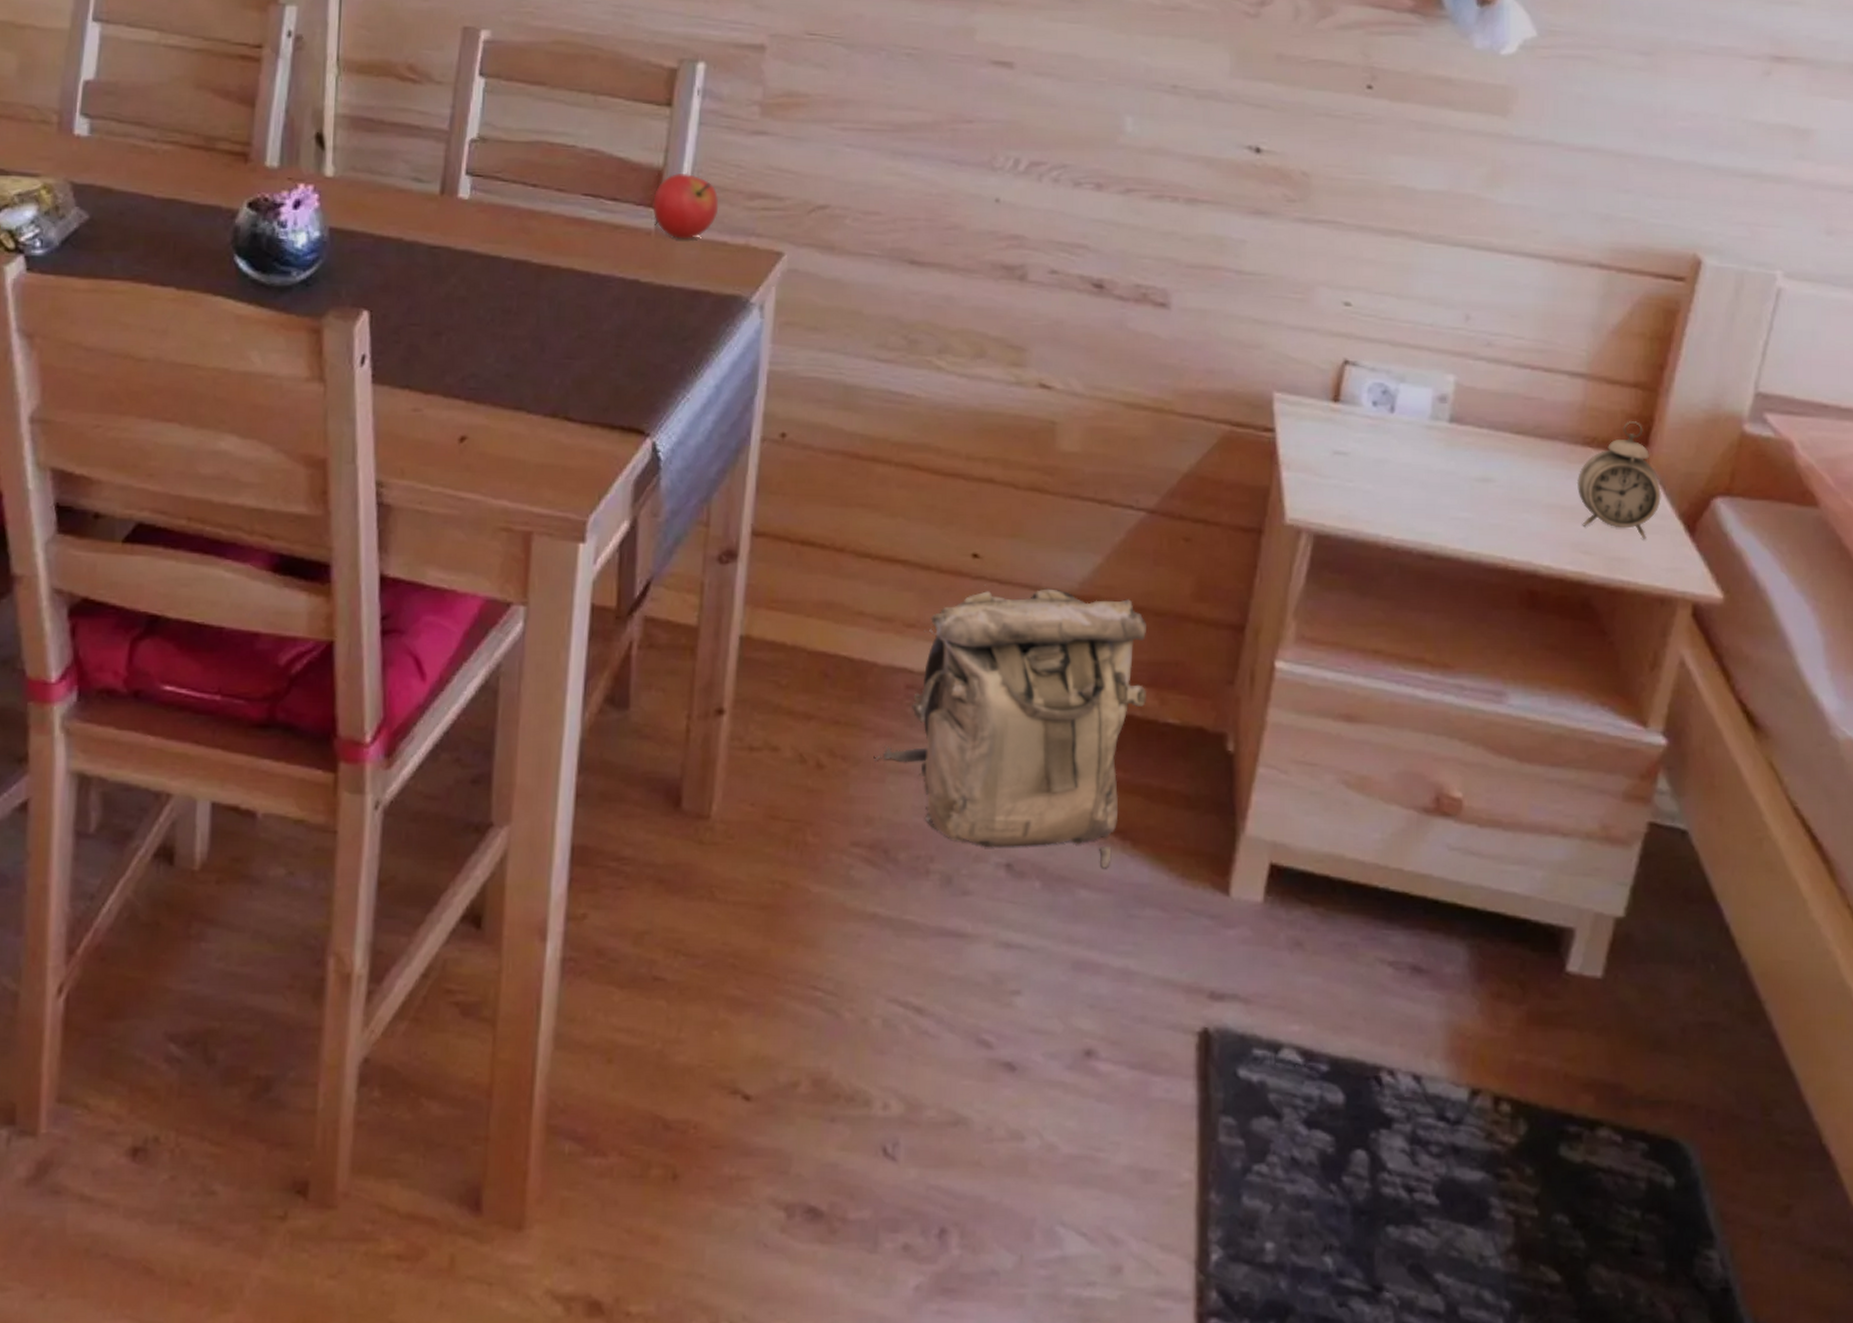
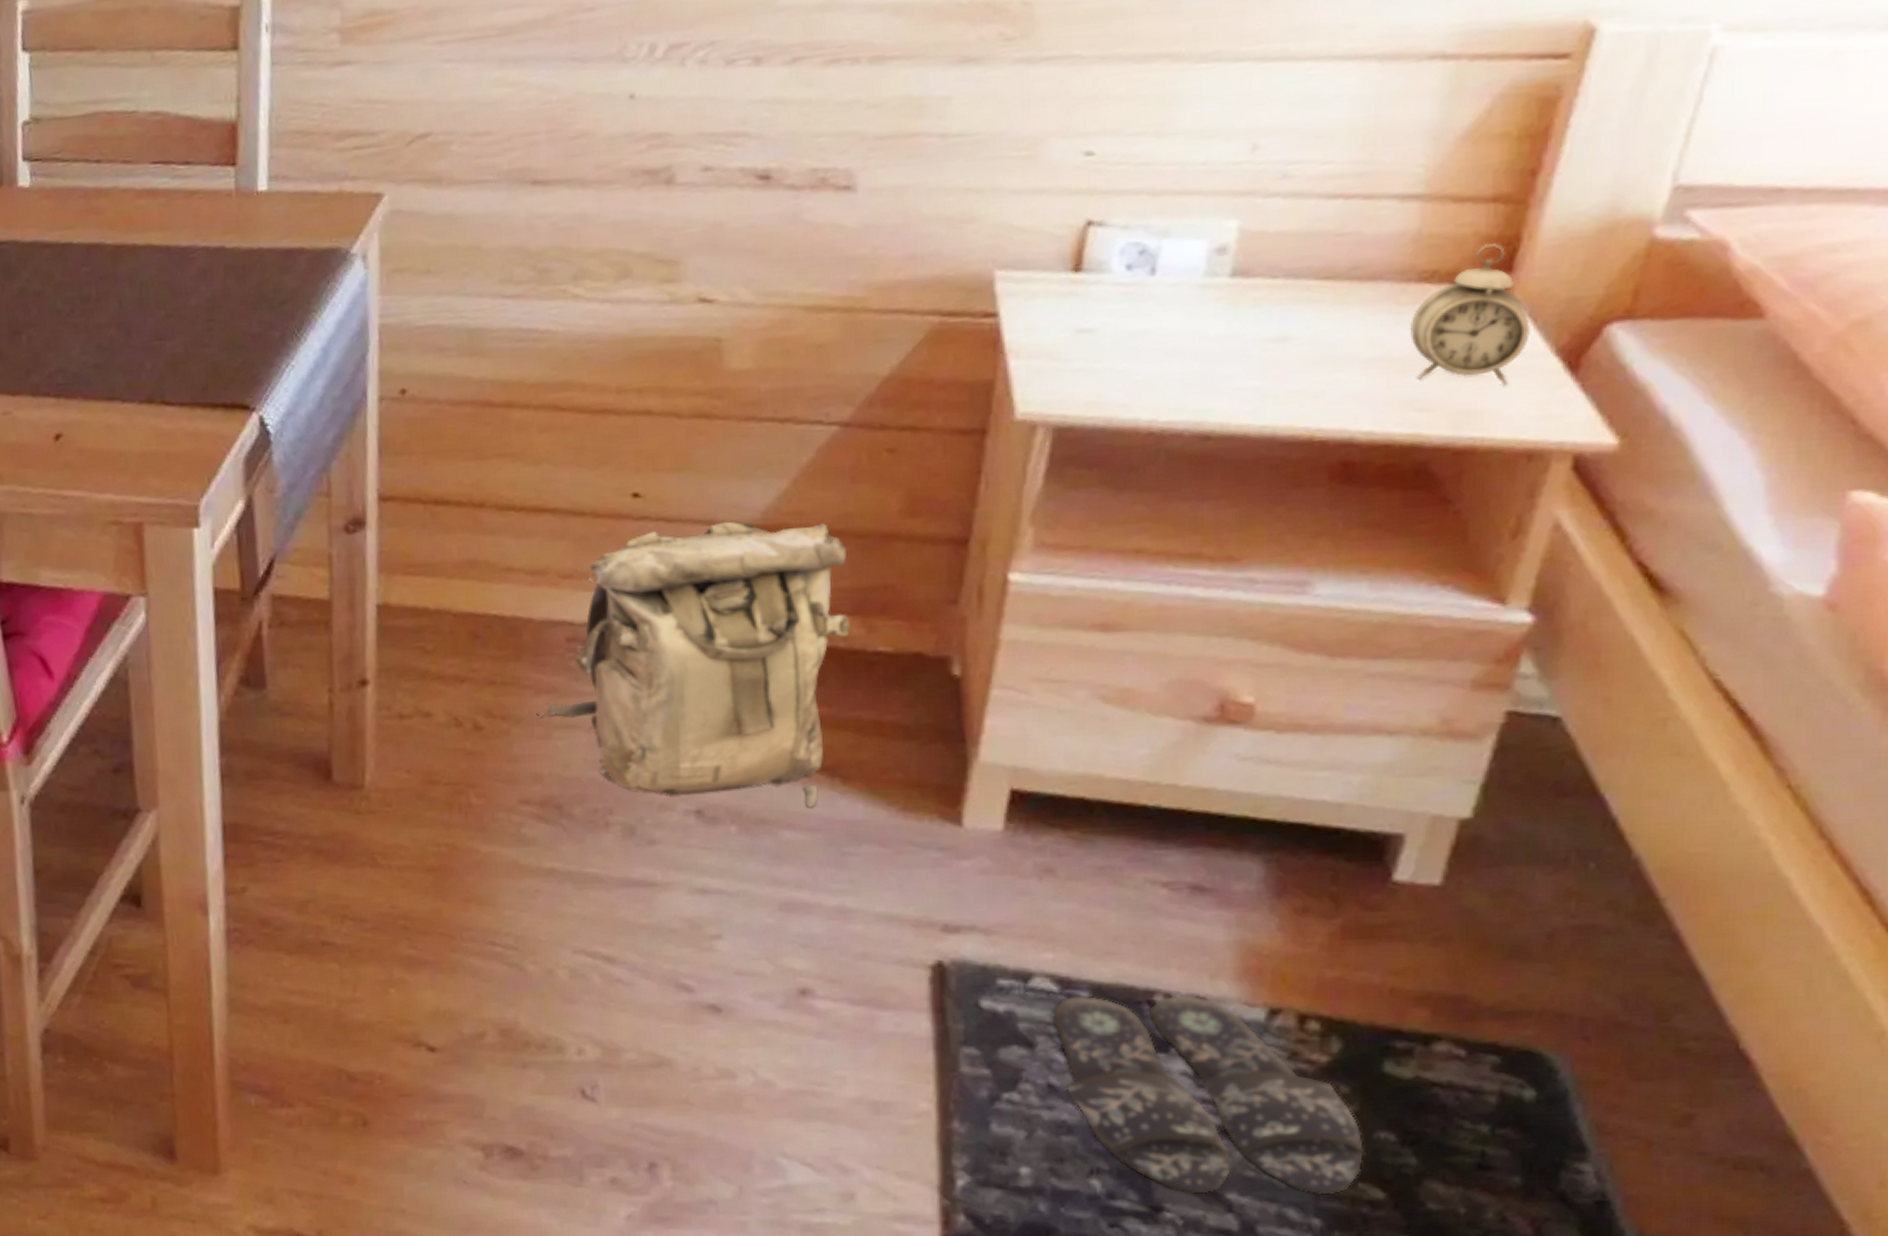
fruit: present [653,174,719,239] -> none [229,122,305,196]
slippers: none [1298,1069,1544,1277] -> present [1053,995,1364,1195]

